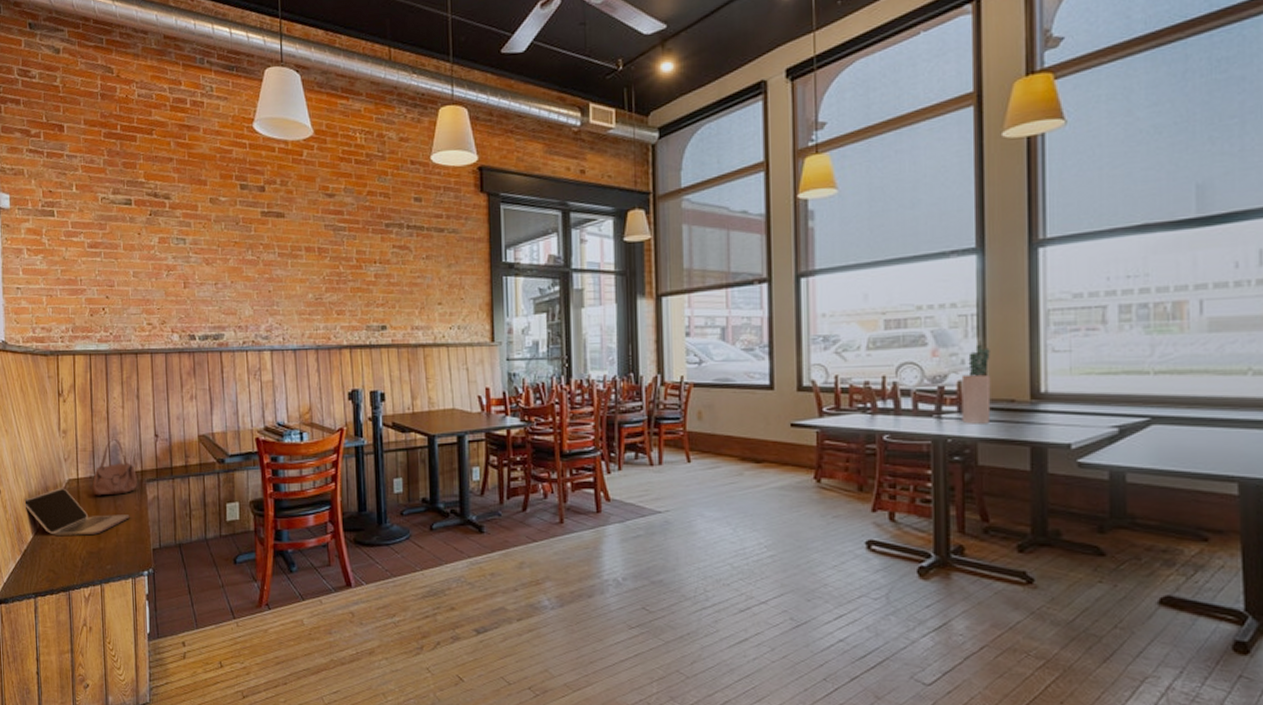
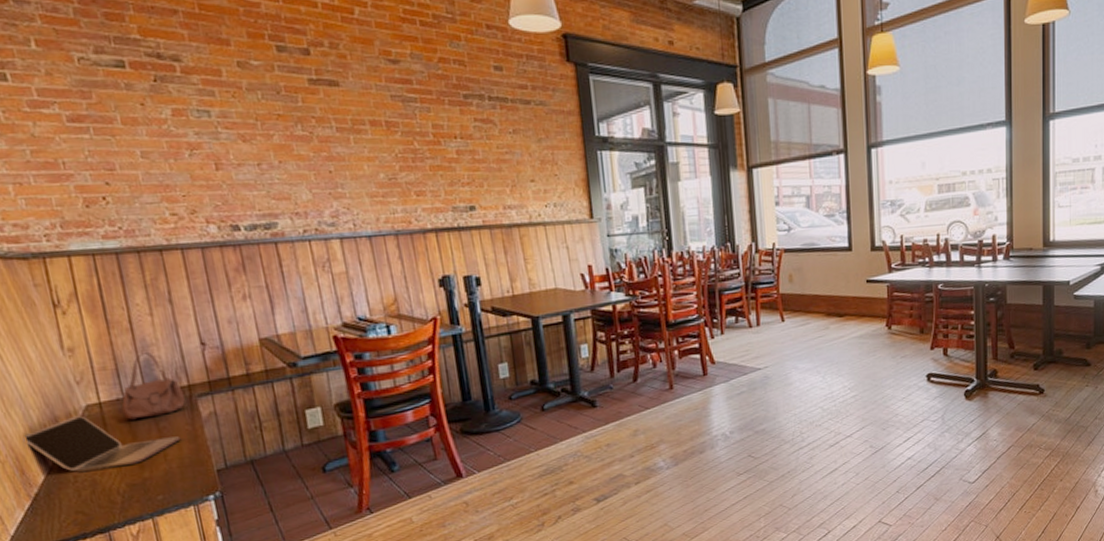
vase: present [961,341,991,426] -> none [995,200,1016,271]

